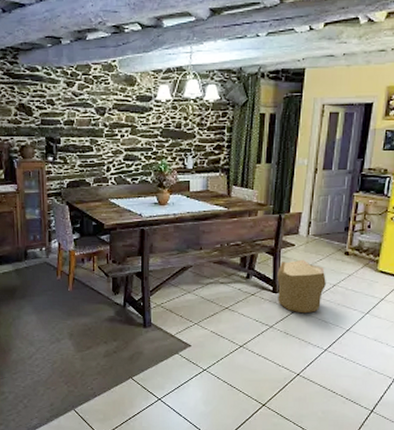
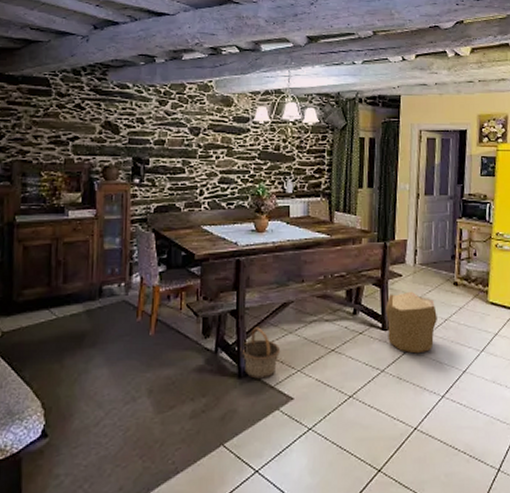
basket: none [145,287,181,329] -> present [240,327,281,379]

